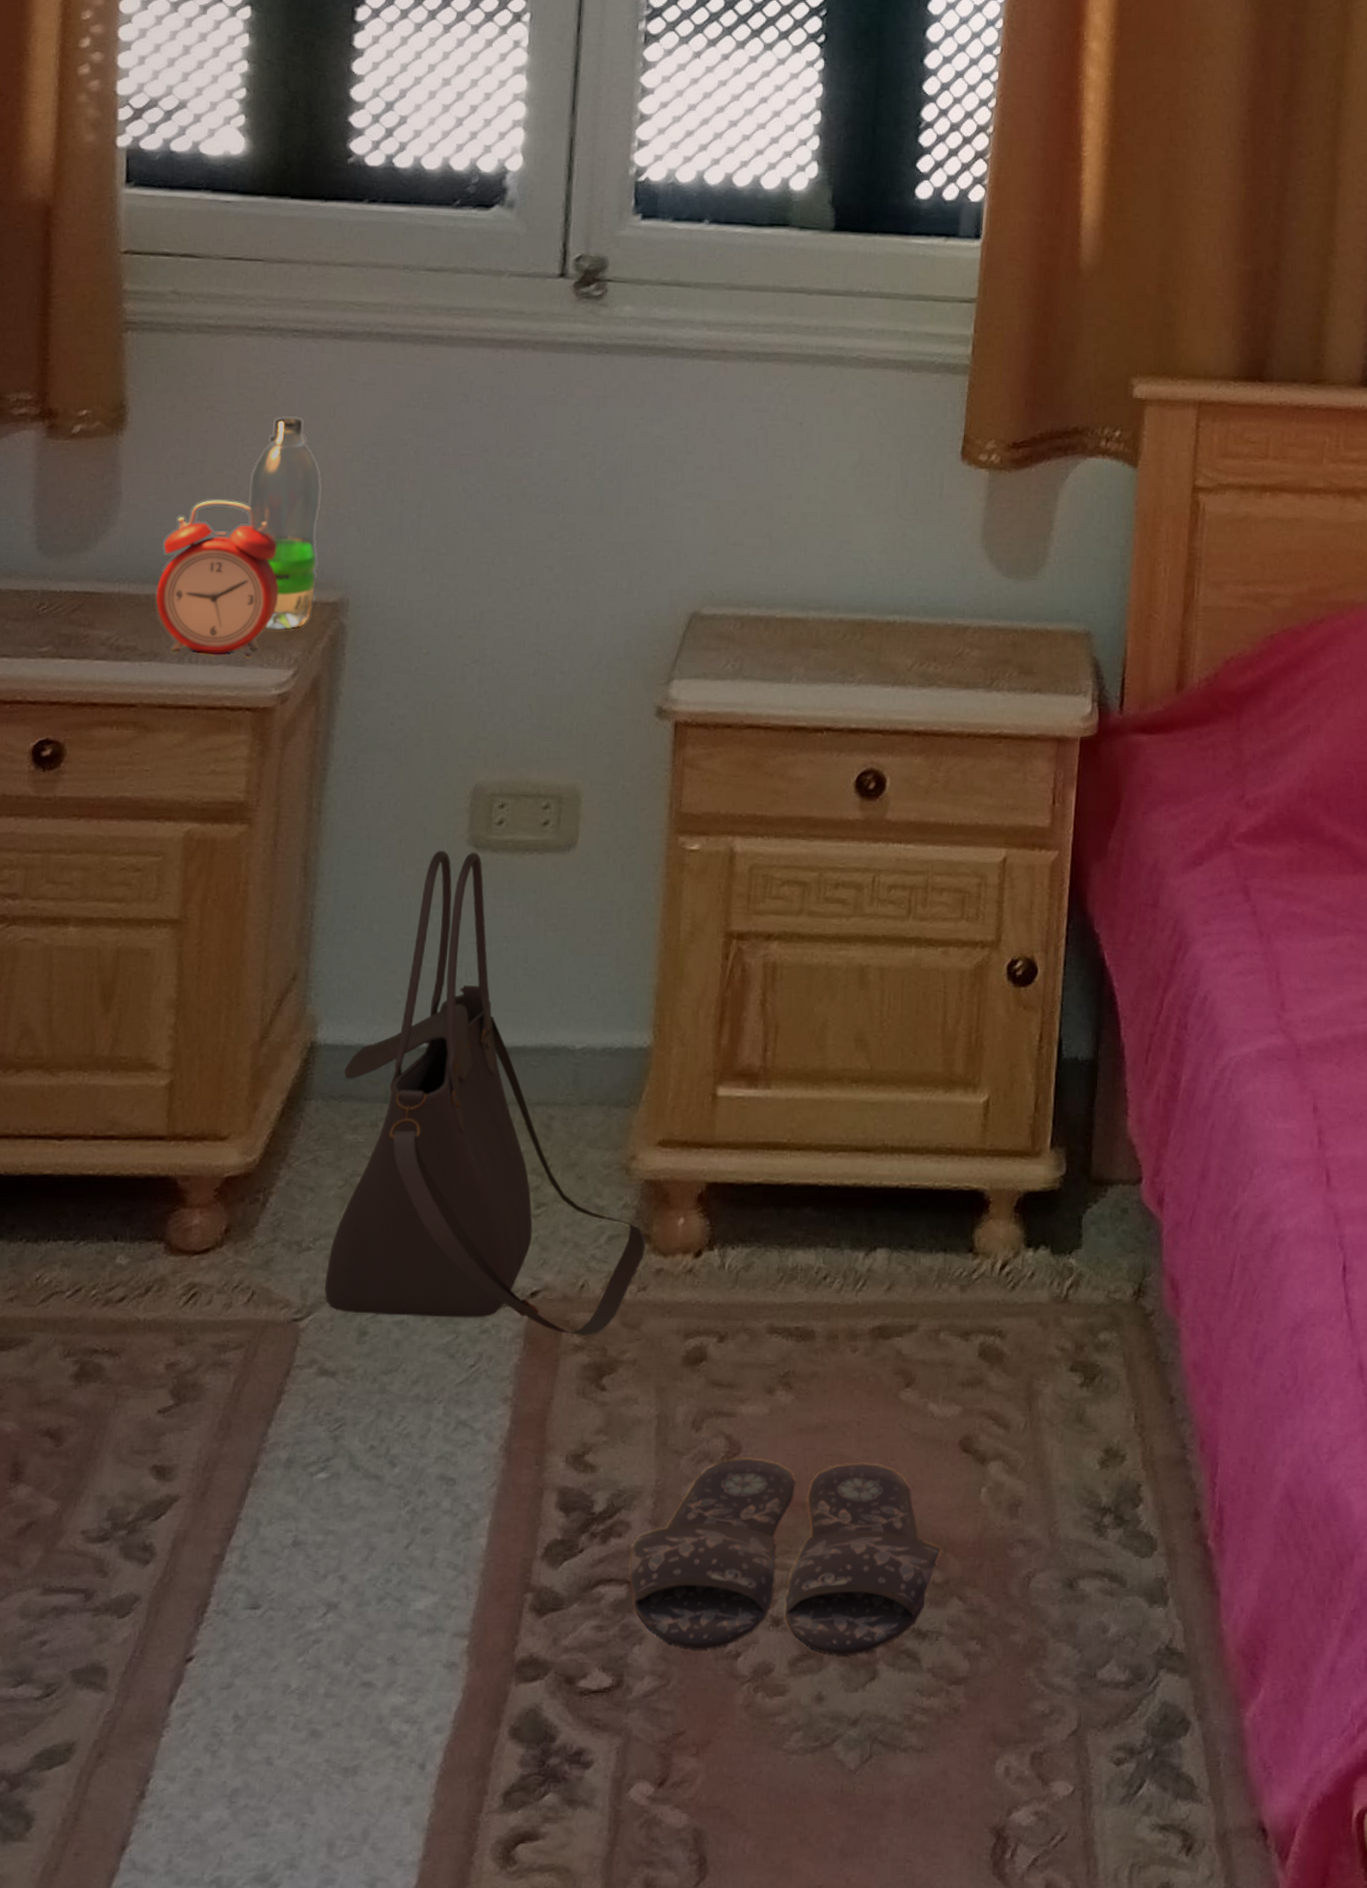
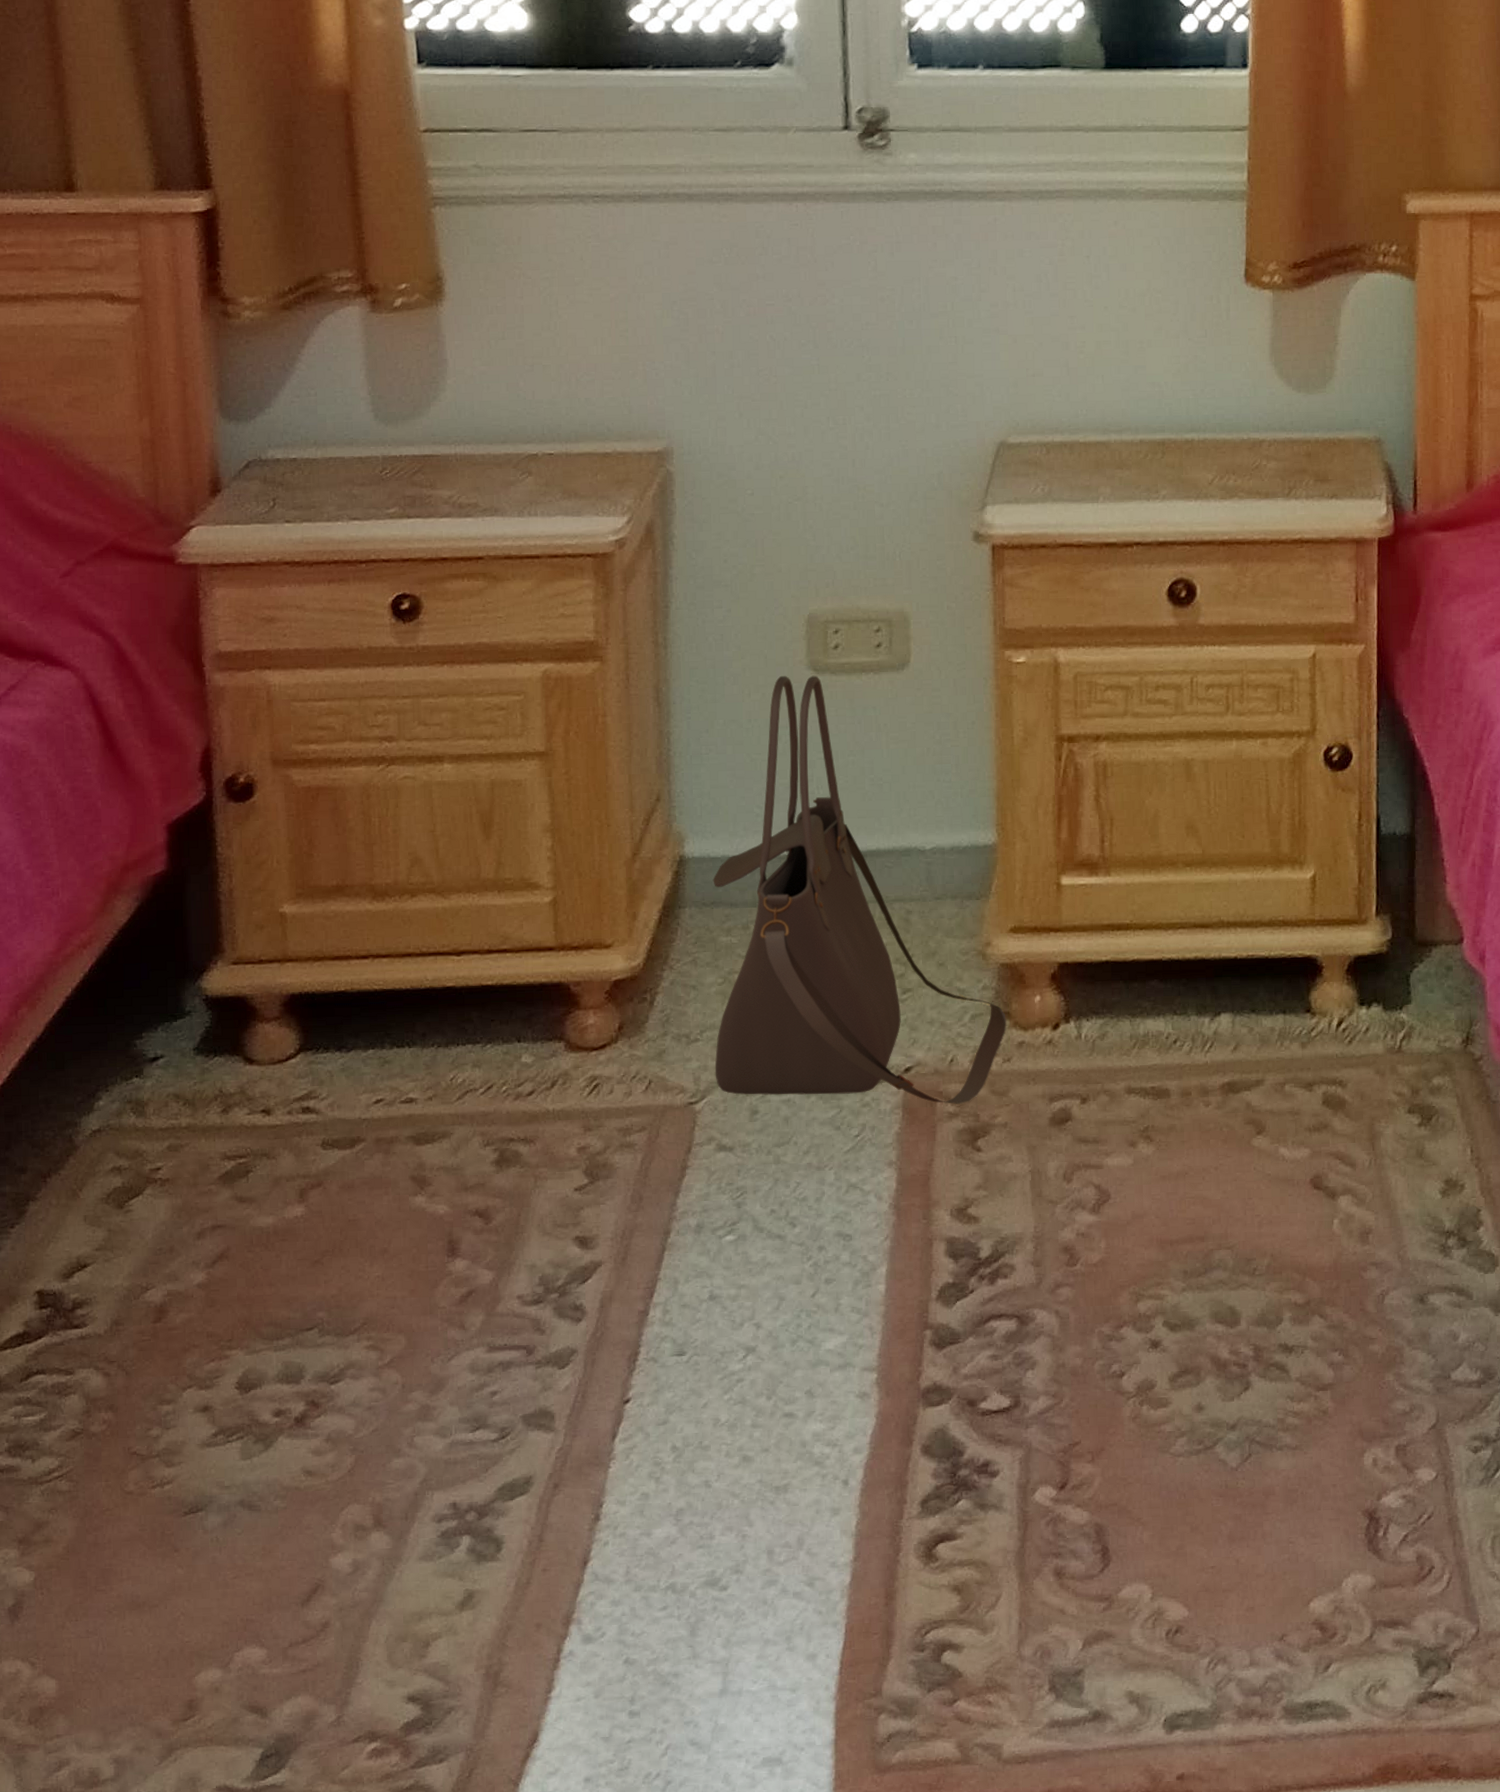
alarm clock: present [155,500,279,656] -> none [490,361,607,507]
bottle: present [250,418,321,630] -> none [569,280,639,481]
slippers: present [629,1459,941,1655] -> none [1017,1204,1300,1372]

